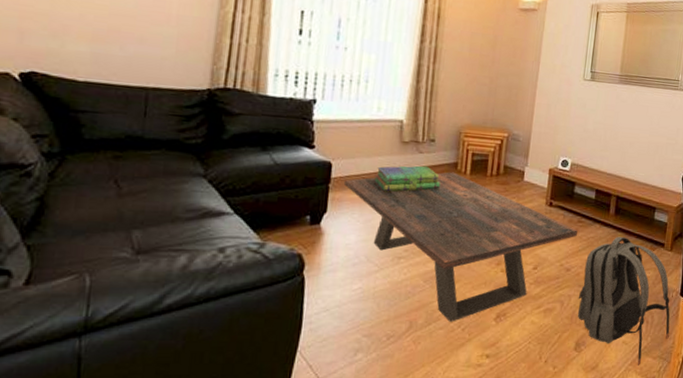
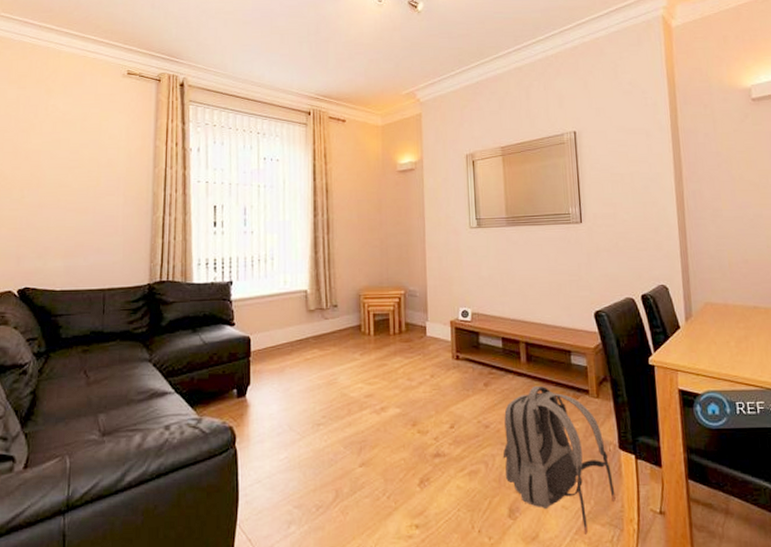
coffee table: present [343,172,578,322] -> none [262,334,490,489]
stack of books: present [374,165,440,193] -> none [288,331,347,360]

